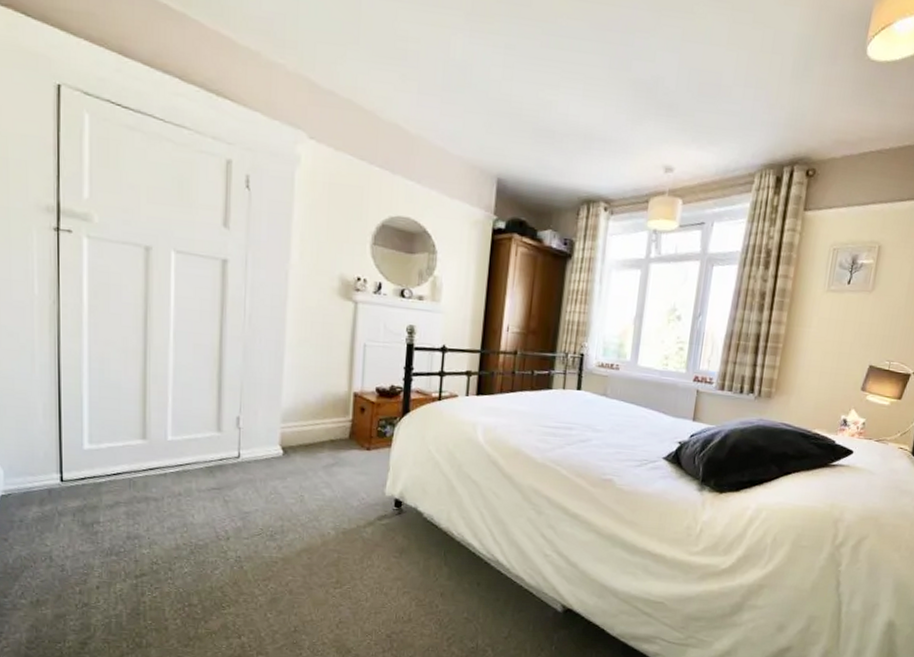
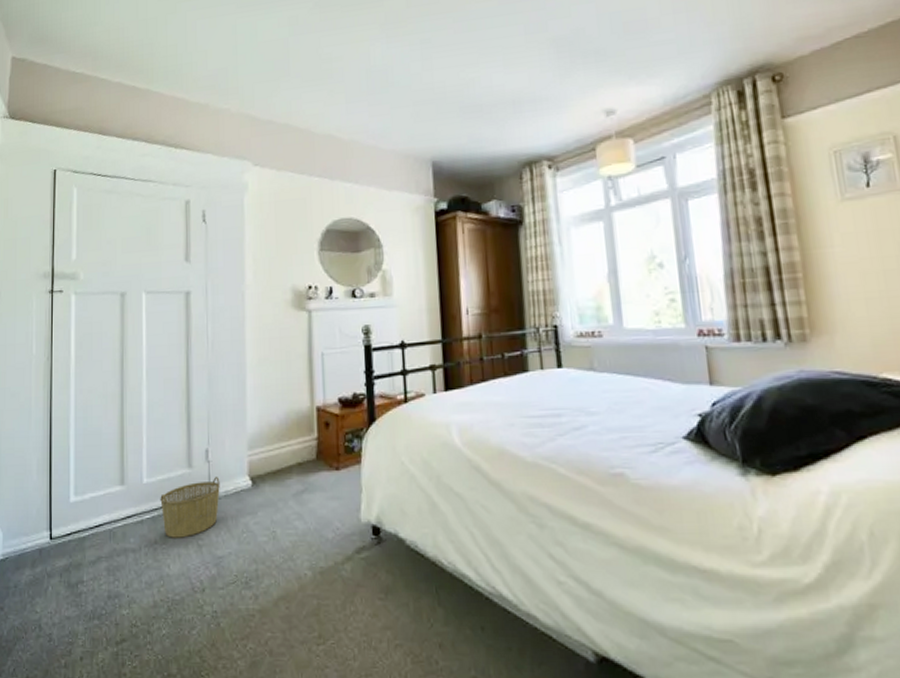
basket: none [186,442,250,493] -> present [160,476,220,538]

